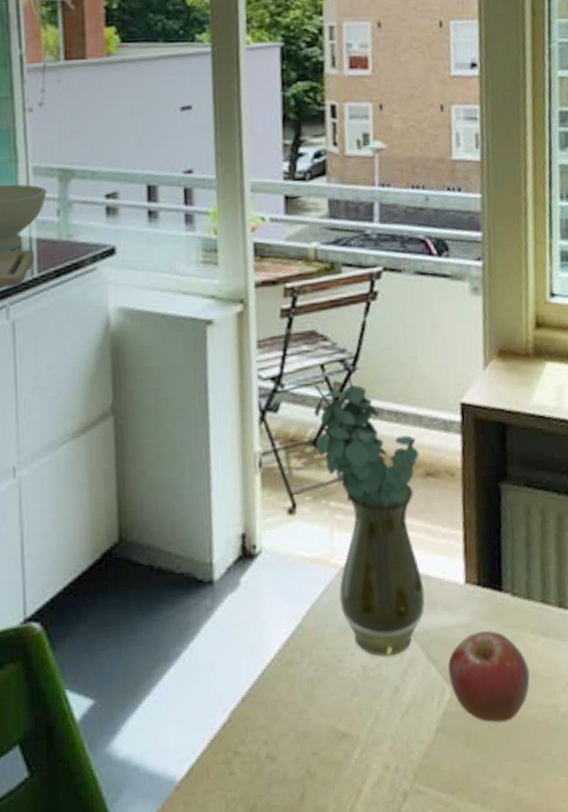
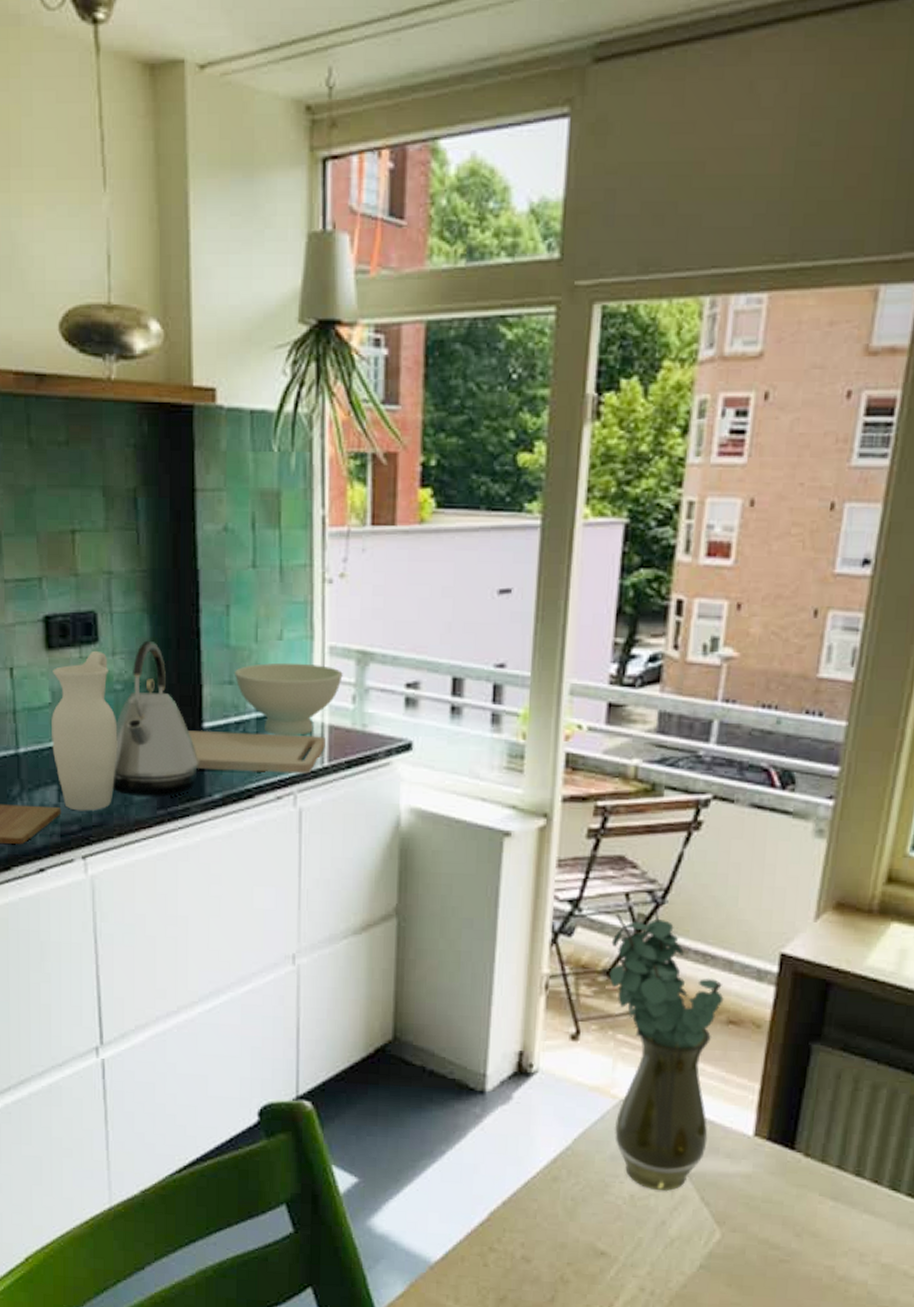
fruit: present [448,630,530,723] -> none [721,1183,810,1272]

